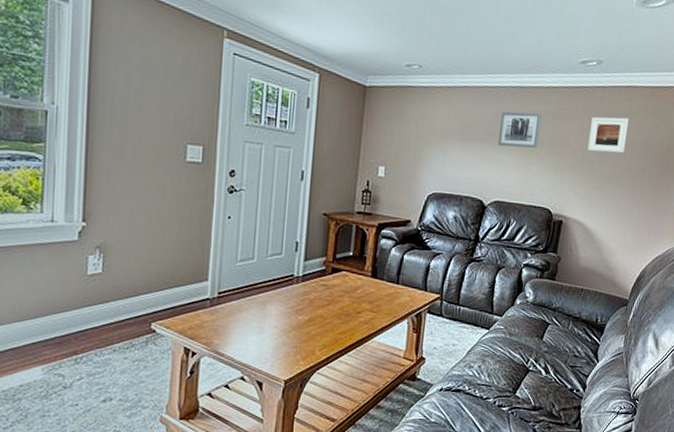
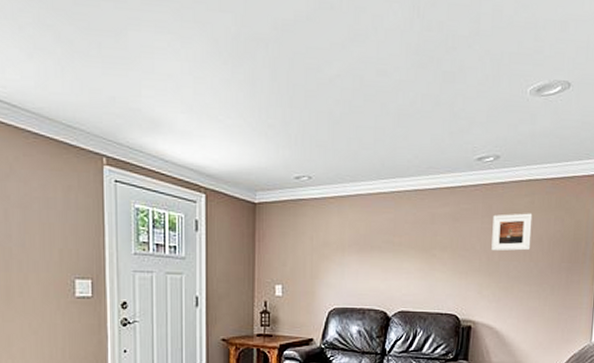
wall art: present [497,111,542,148] -> none [397,215,441,254]

